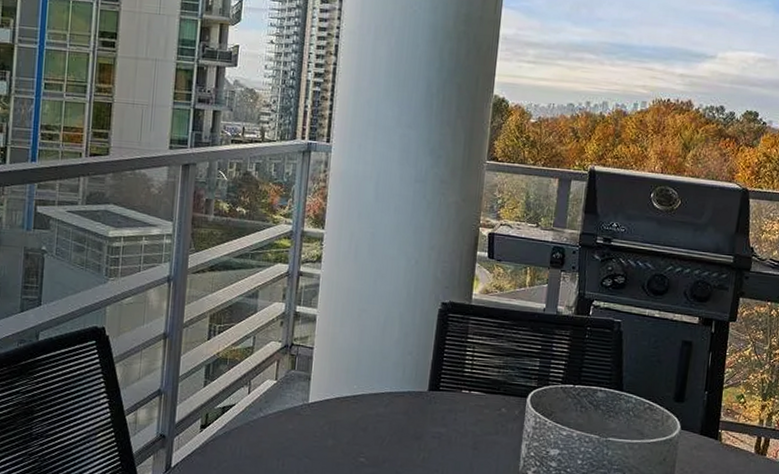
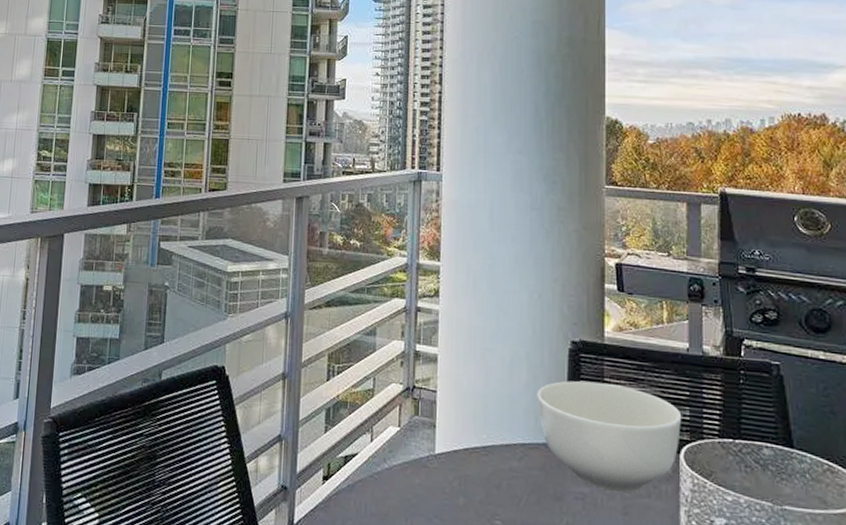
bowl: none [406,337,533,432] -> present [537,380,682,493]

